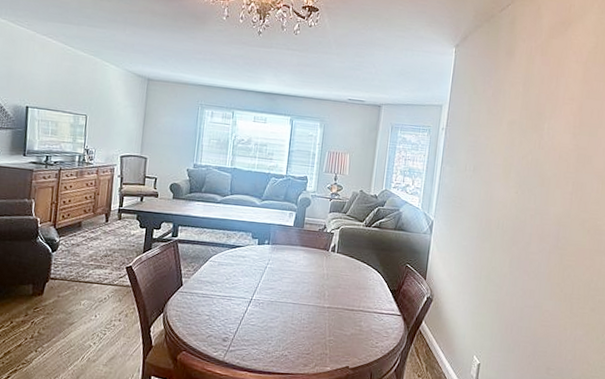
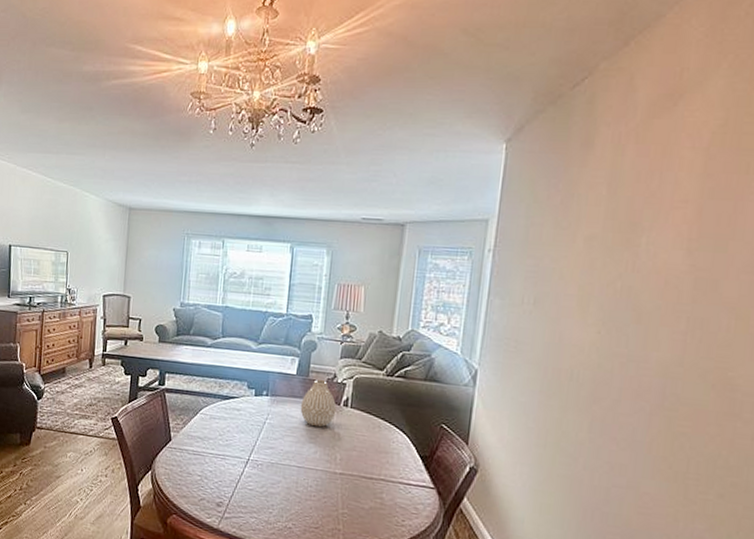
vase: none [296,230,326,270] -> present [300,379,337,427]

